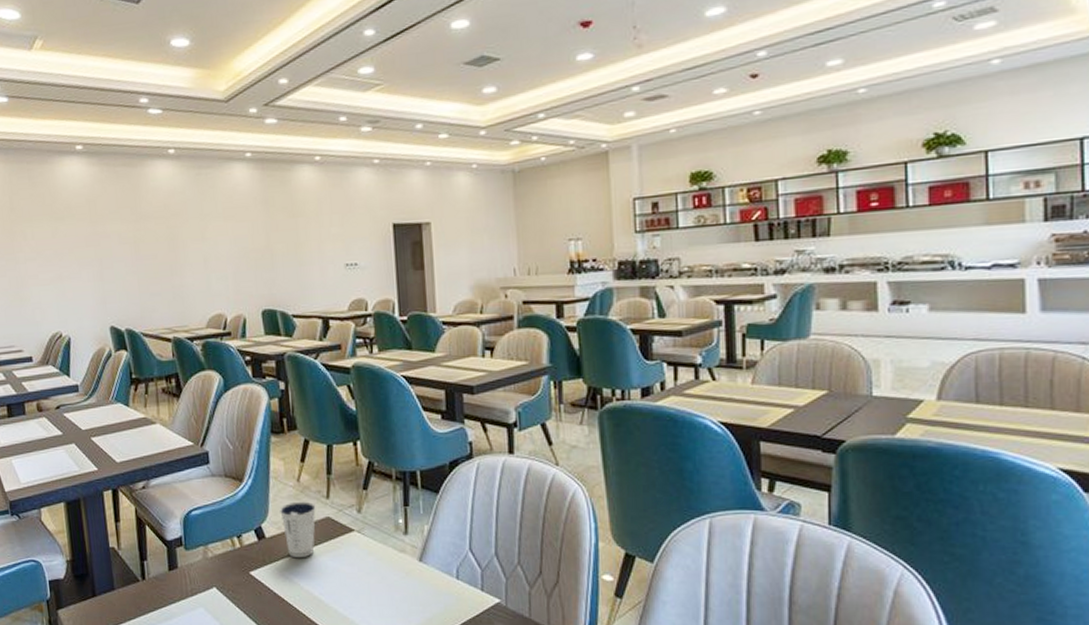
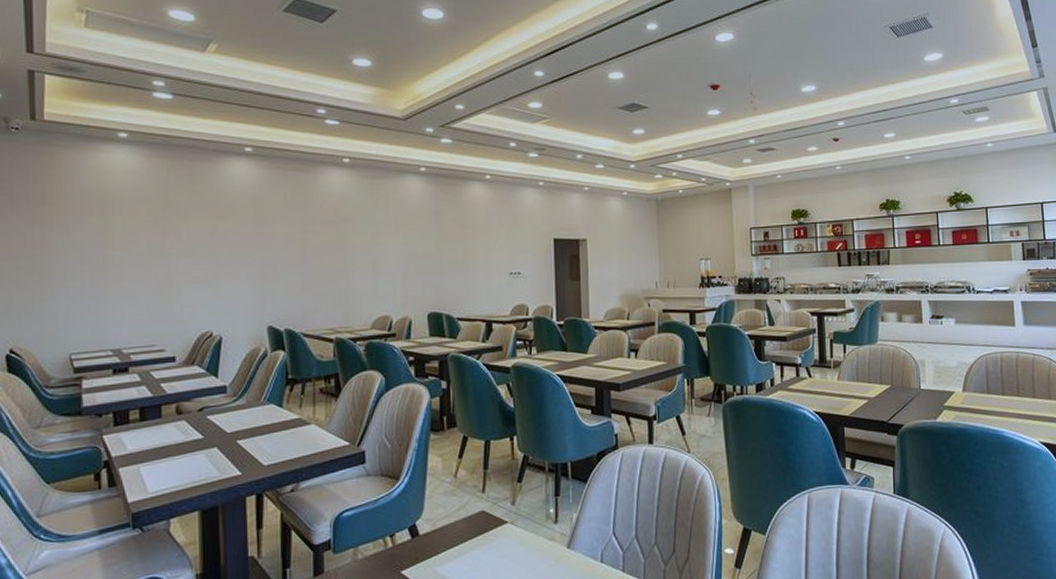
dixie cup: present [280,501,316,558] -> none [435,496,471,554]

